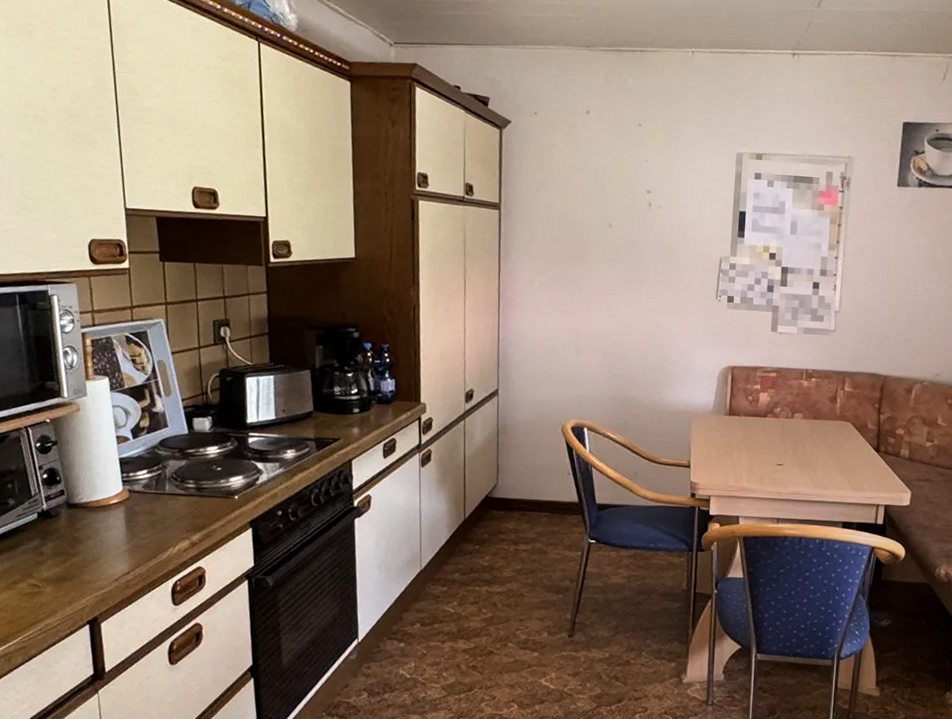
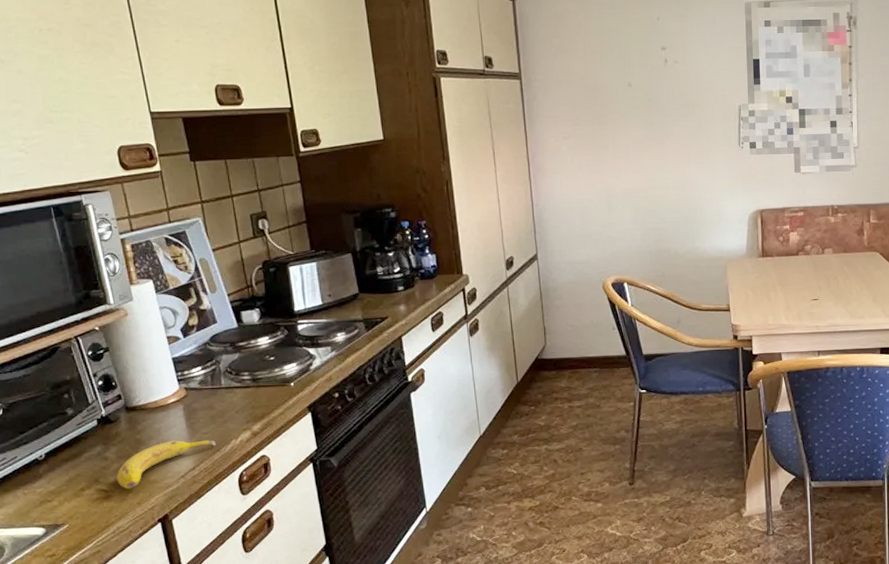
fruit: none [50,542,153,587] -> present [117,440,216,489]

